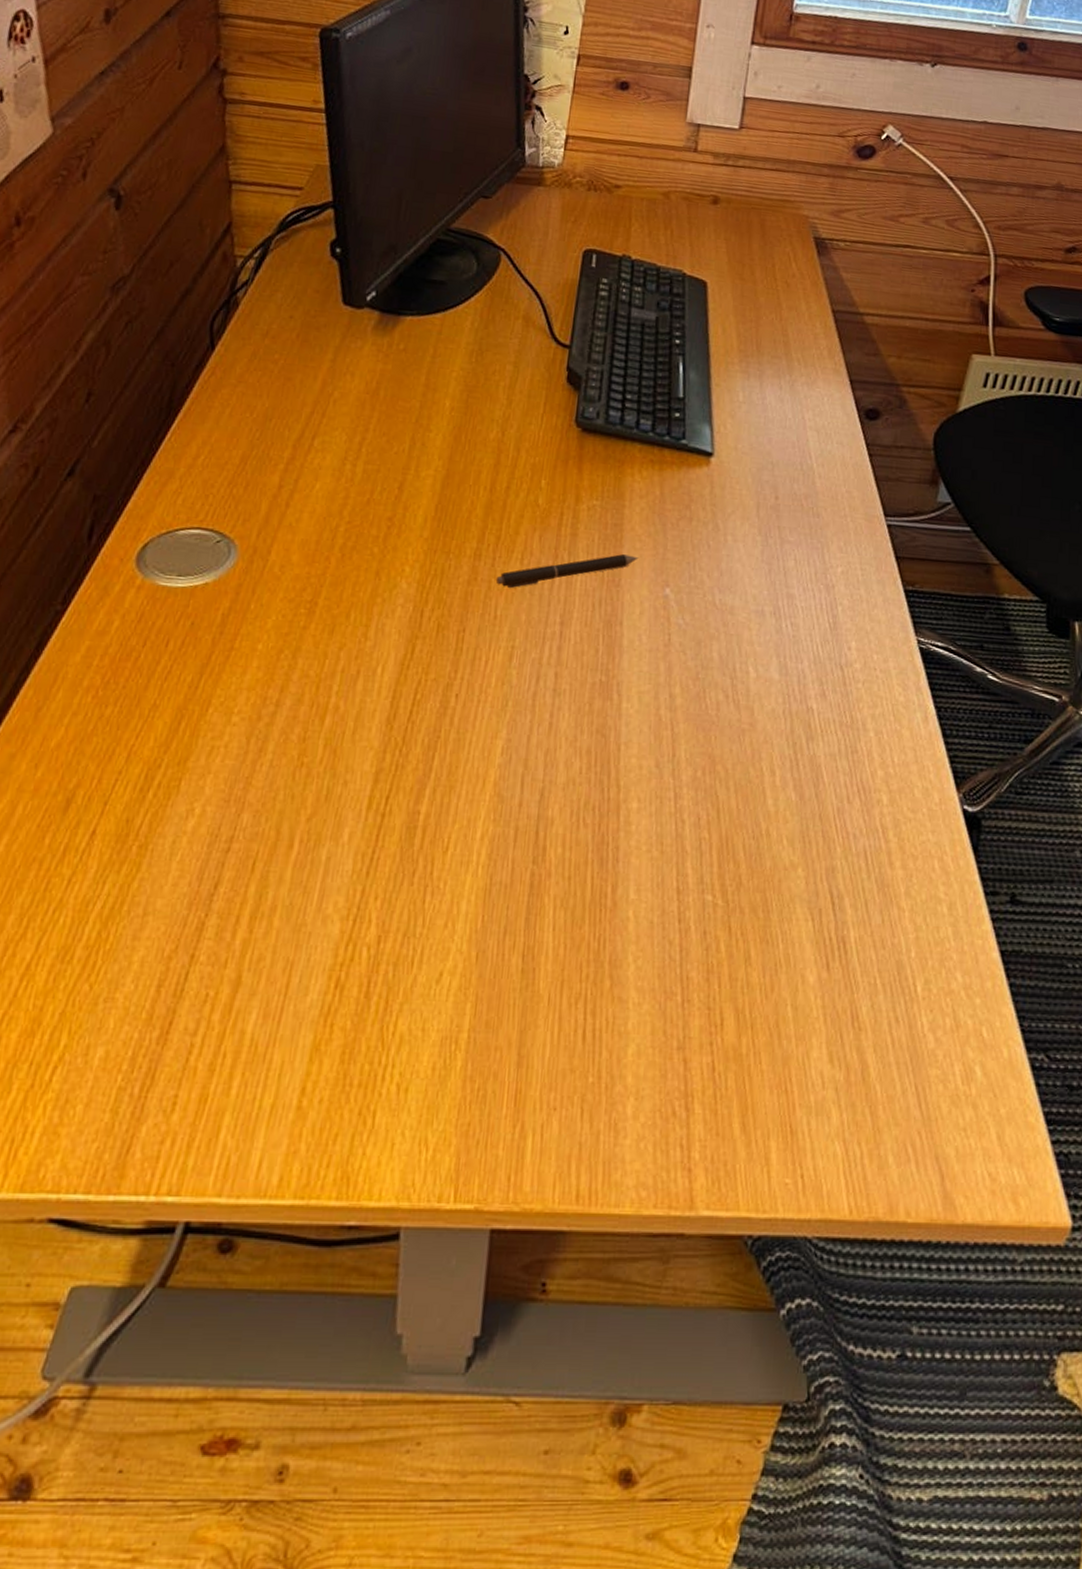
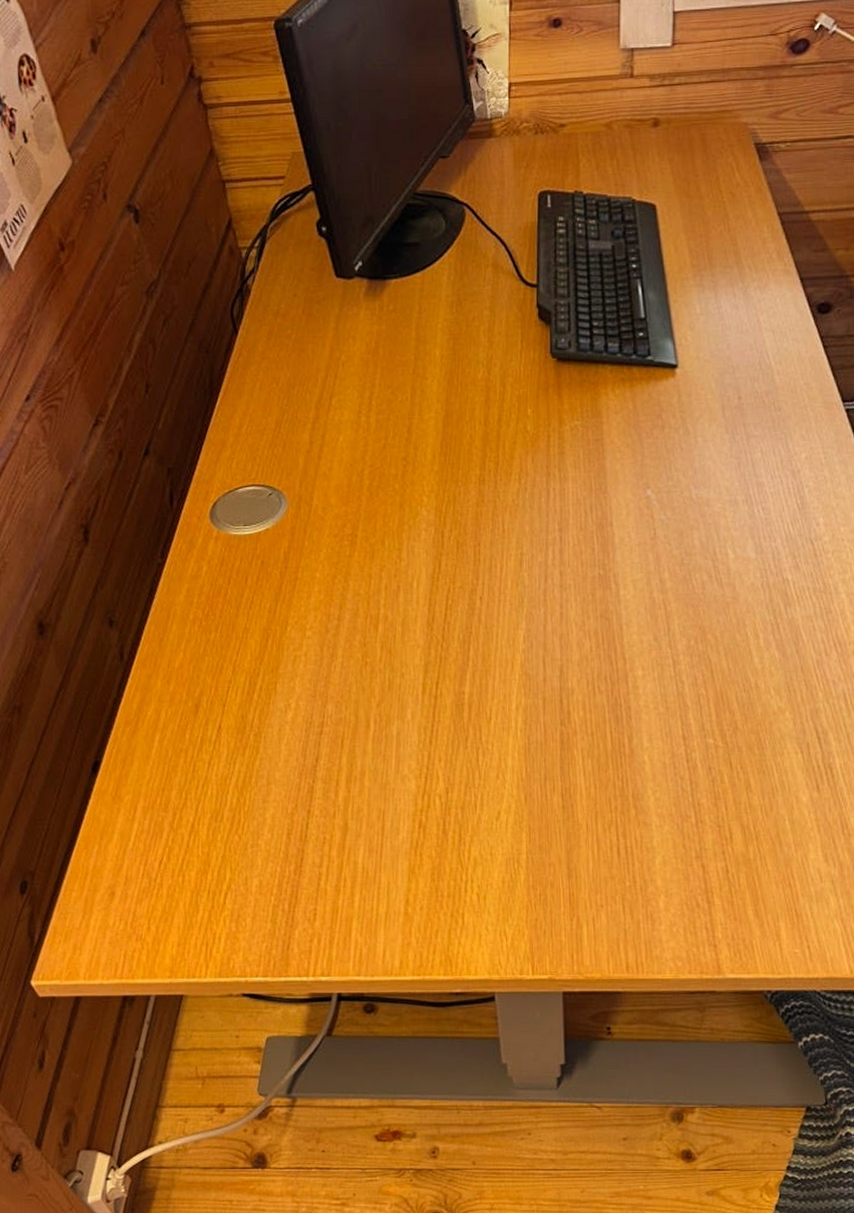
pen: present [495,554,639,589] -> none [499,465,620,506]

